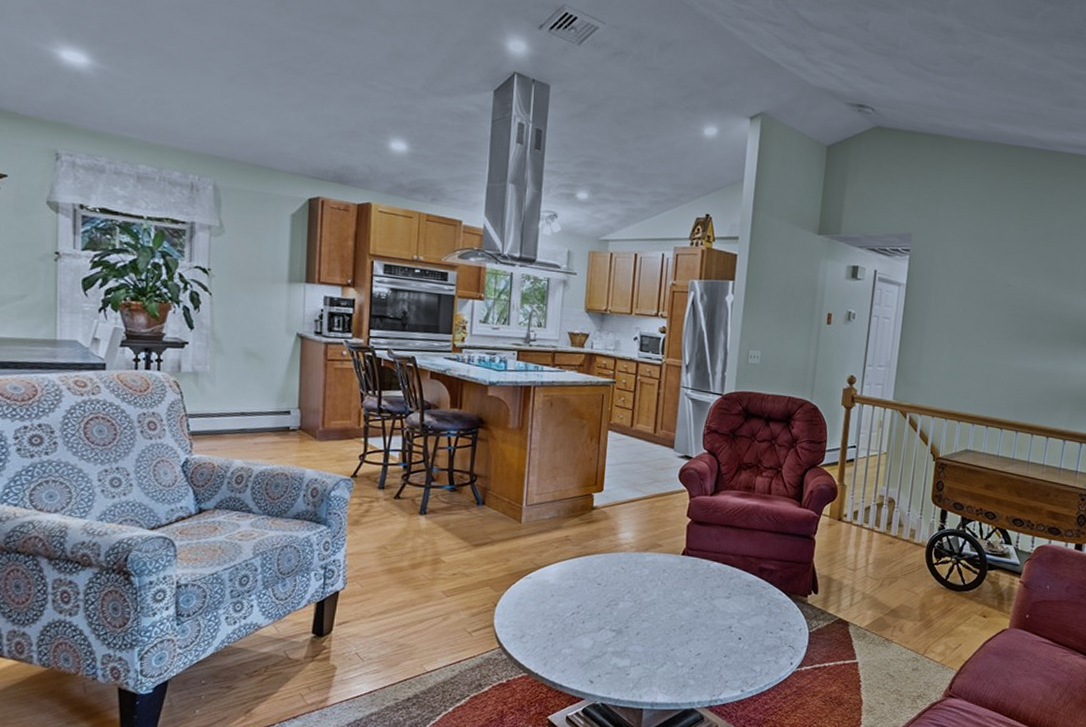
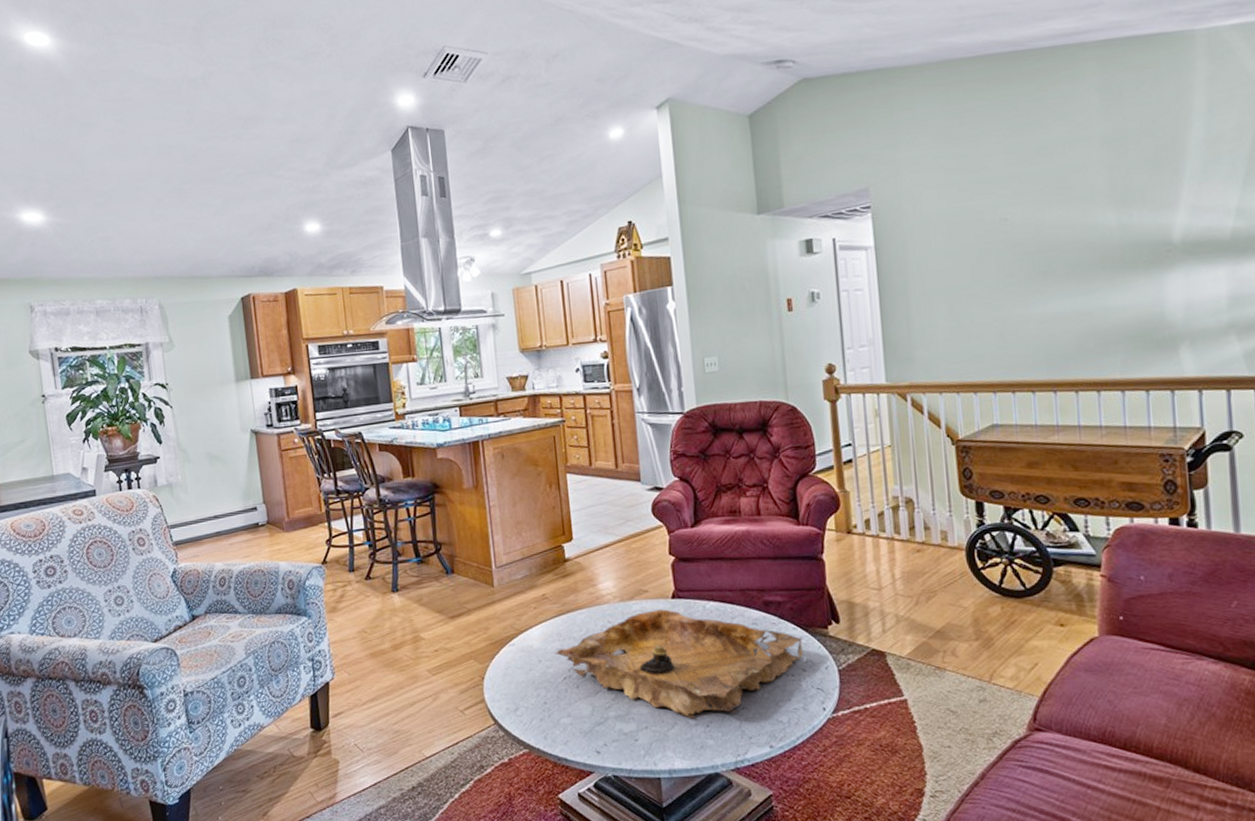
decorative tray: none [568,563,785,660] -> present [555,609,803,718]

